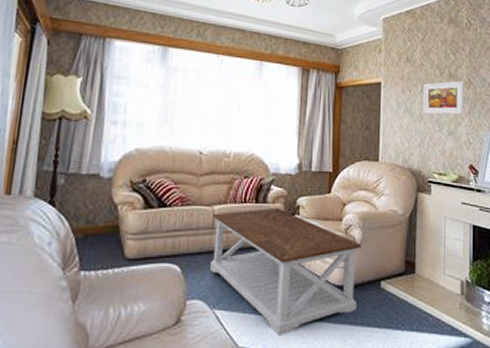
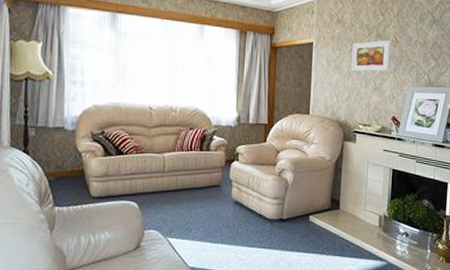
coffee table: present [210,207,362,336] -> none [162,154,293,258]

